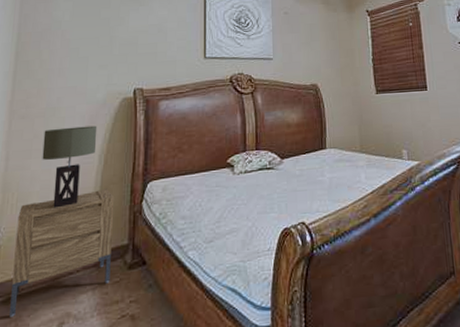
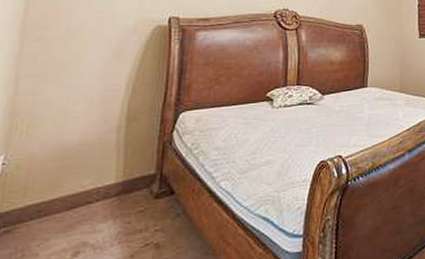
nightstand: present [9,188,114,317] -> none [15,117,141,247]
table lamp: present [42,125,98,208] -> none [59,52,126,136]

